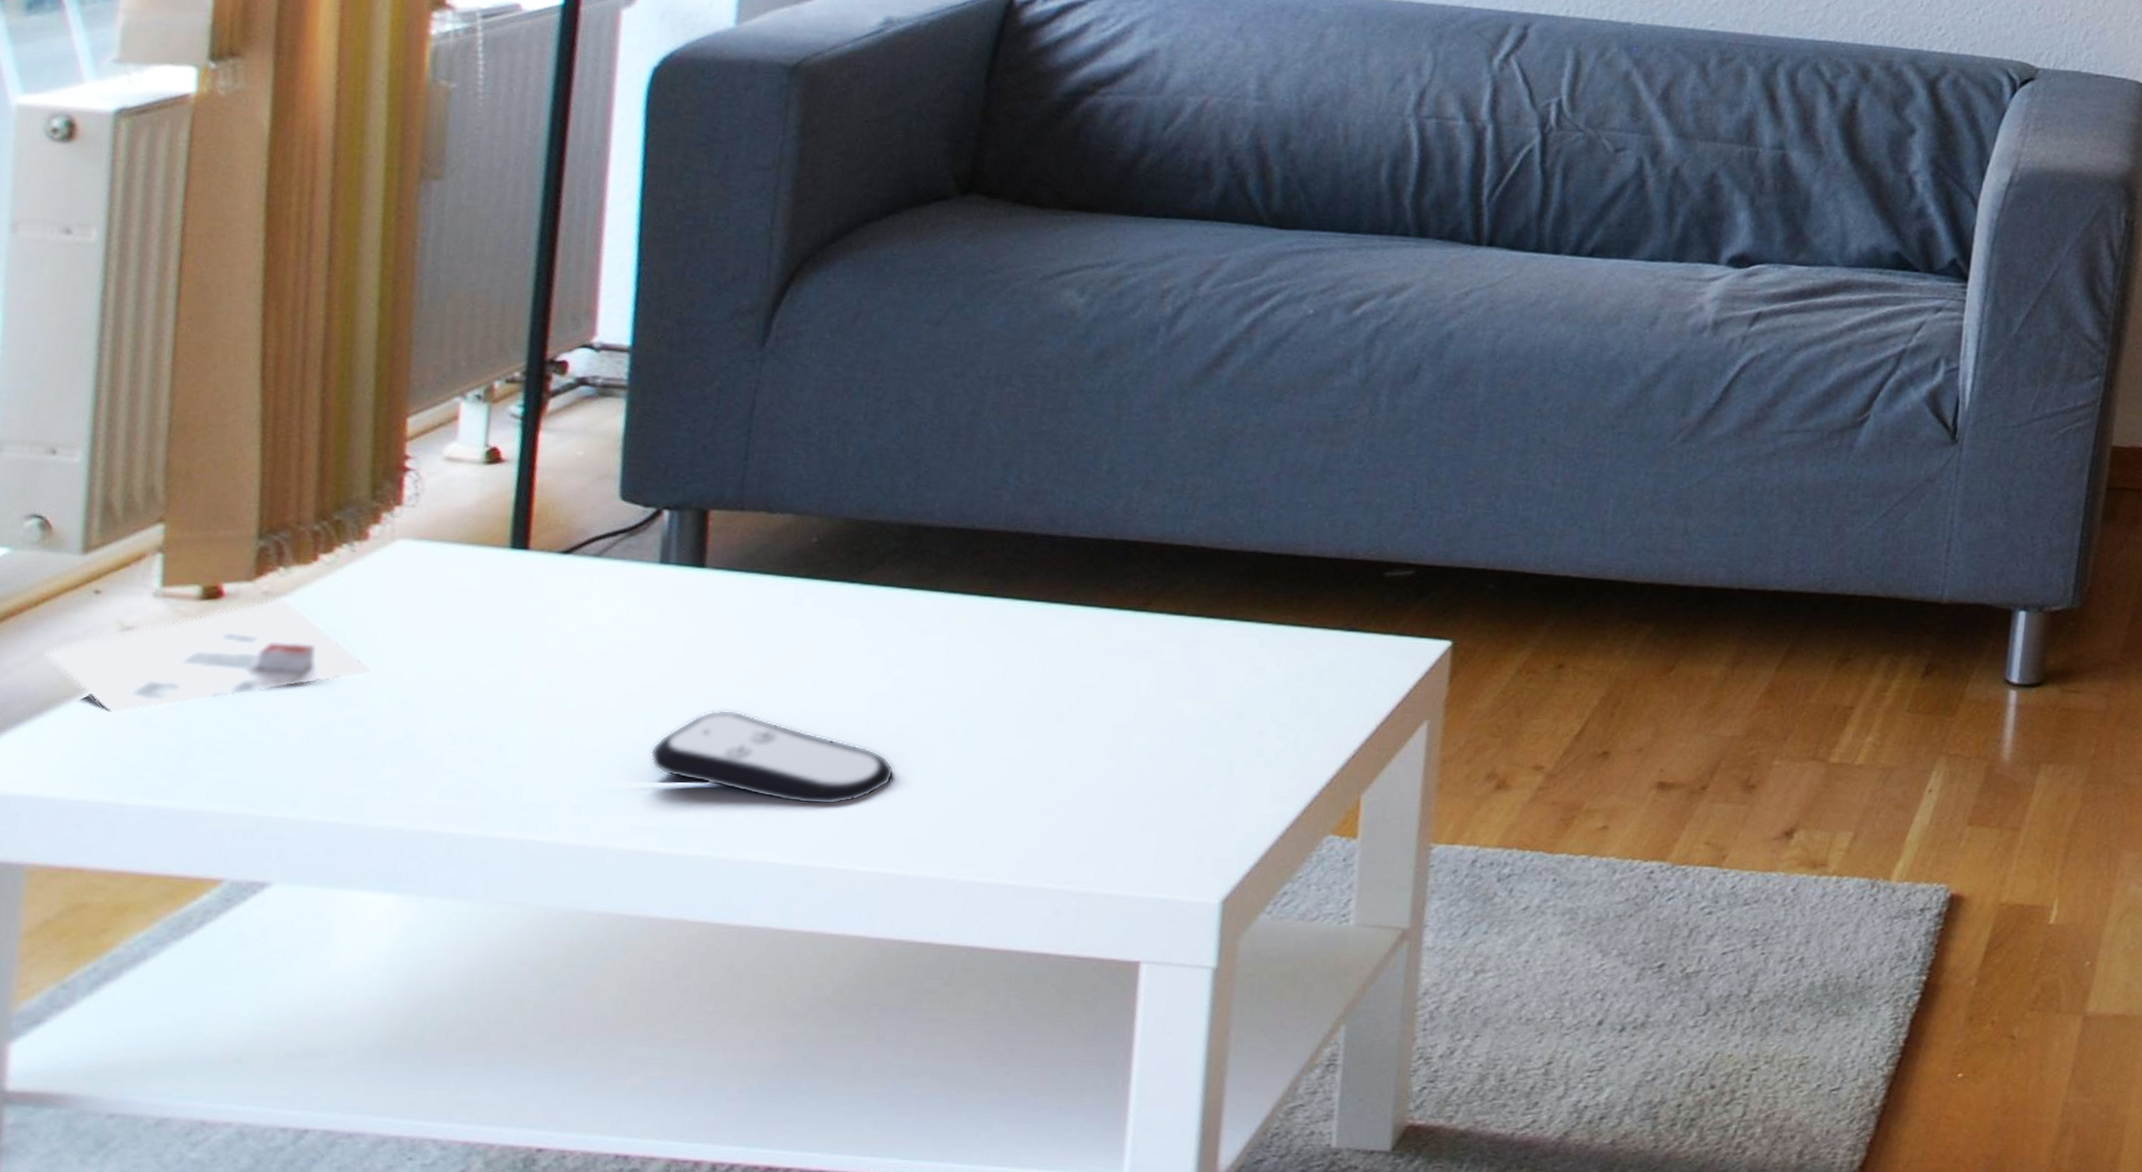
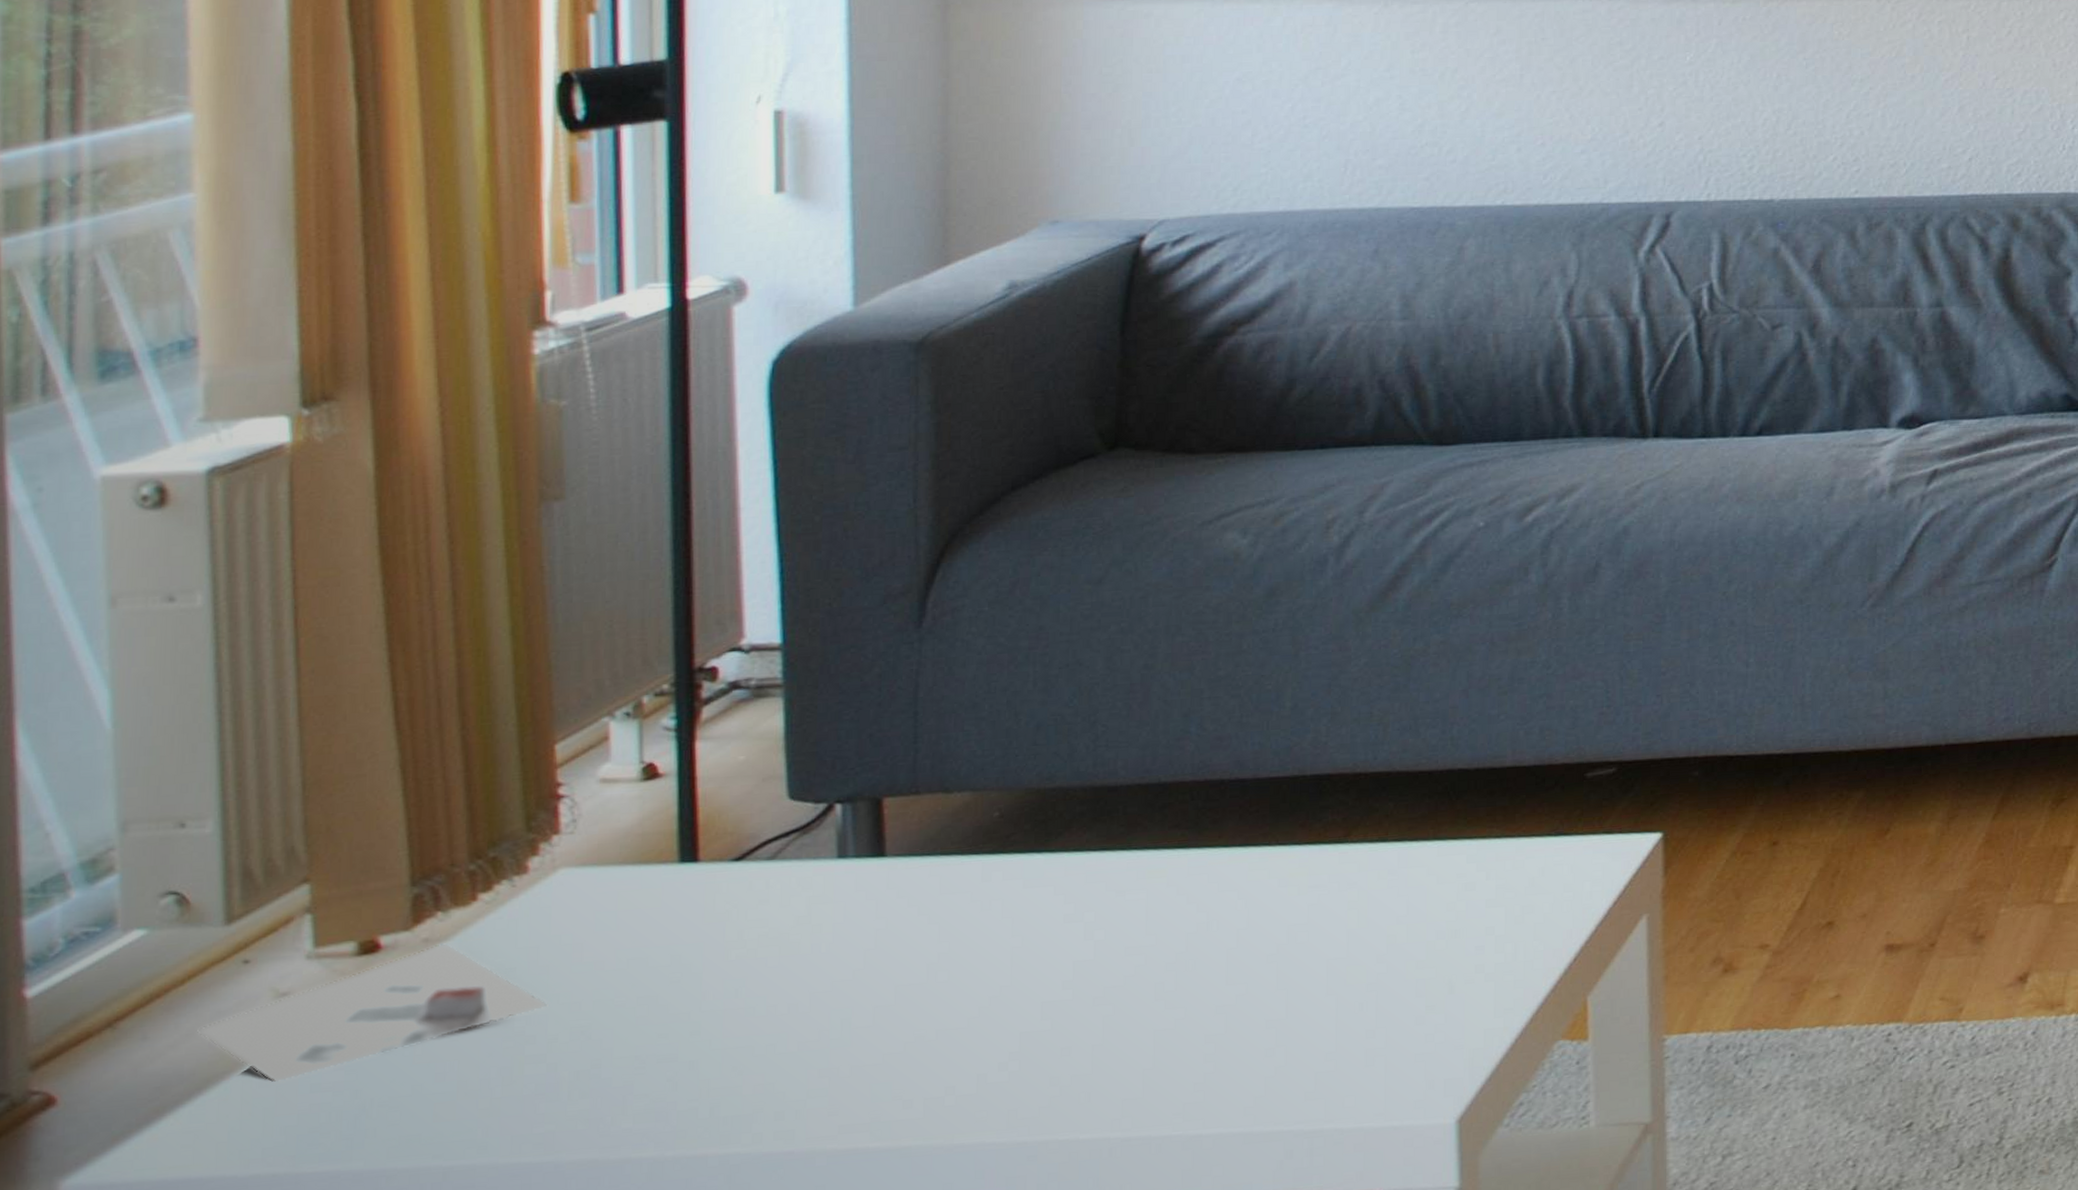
remote control: present [650,709,895,805] -> none [849,995,1106,1081]

